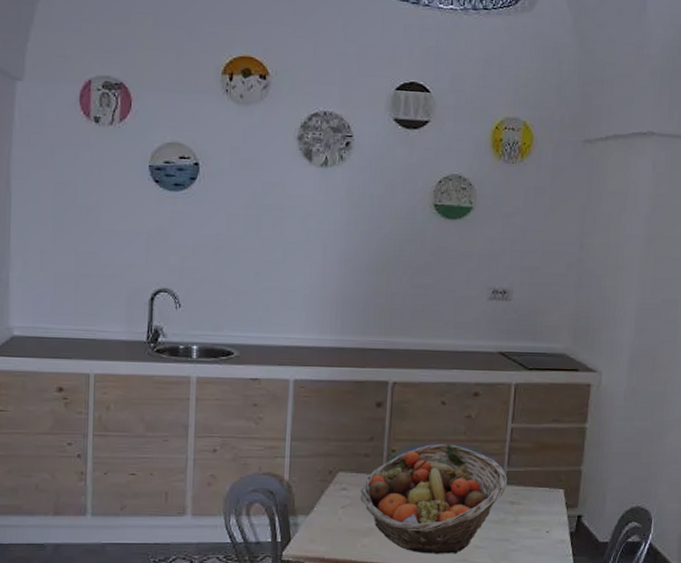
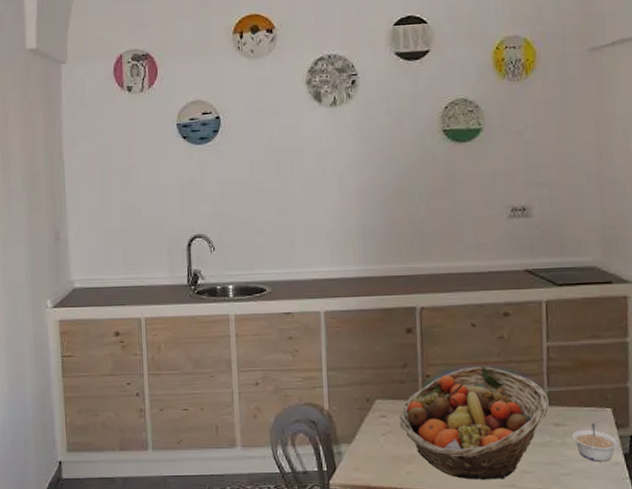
legume: none [524,502,567,539] -> present [571,422,619,462]

